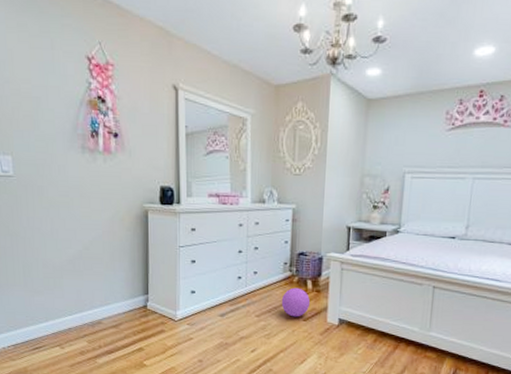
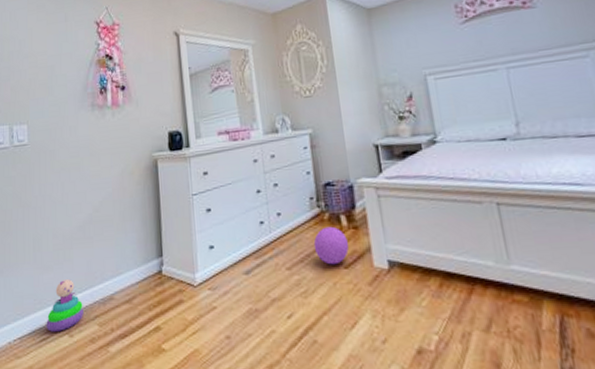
stacking toy: none [38,303,74,344] -> present [46,279,84,332]

